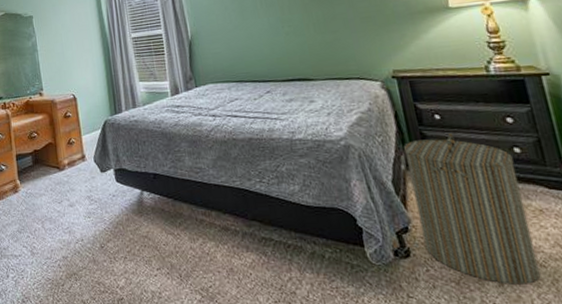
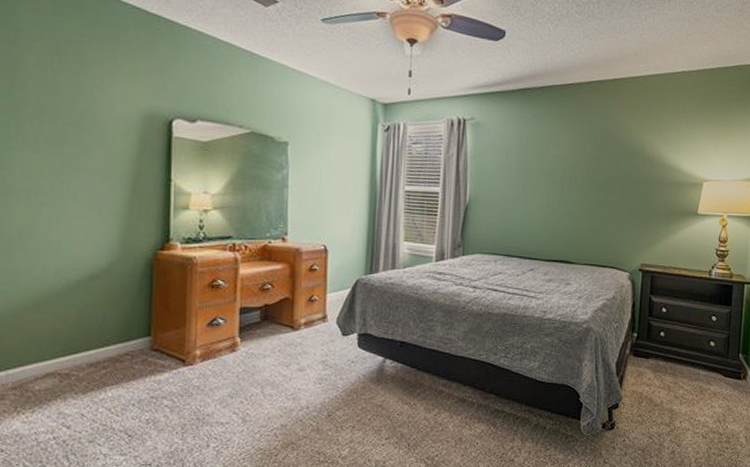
laundry hamper: present [404,133,541,285] -> none [627,325,708,452]

